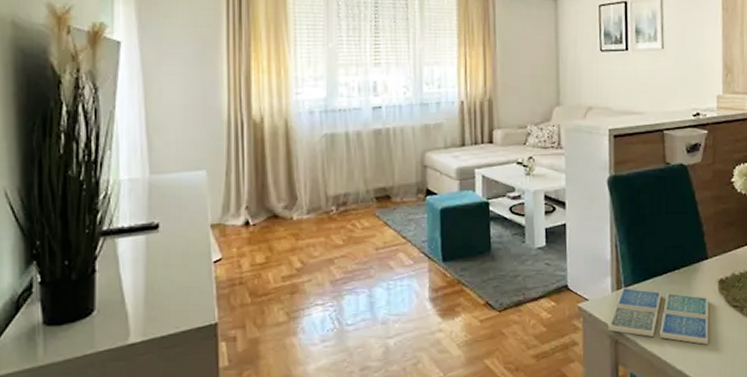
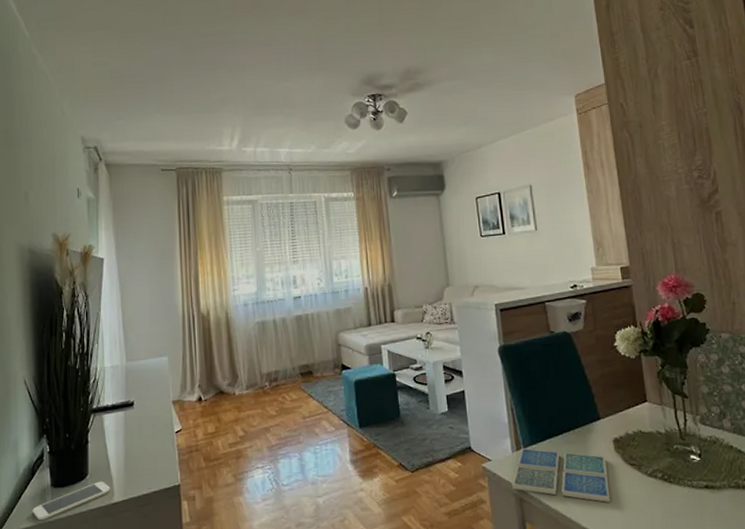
smartphone: none [16,318,126,364] -> present [32,481,111,520]

